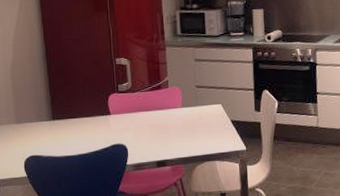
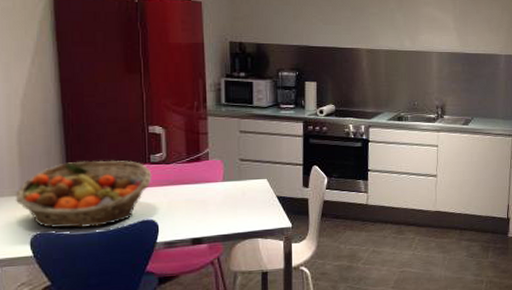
fruit basket: none [11,90,121,152] -> present [15,160,152,228]

